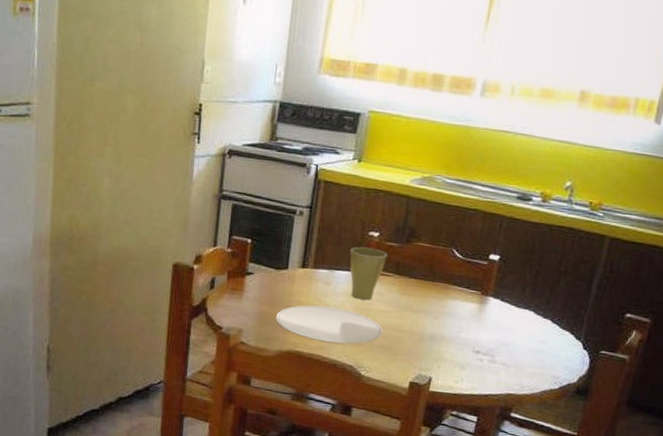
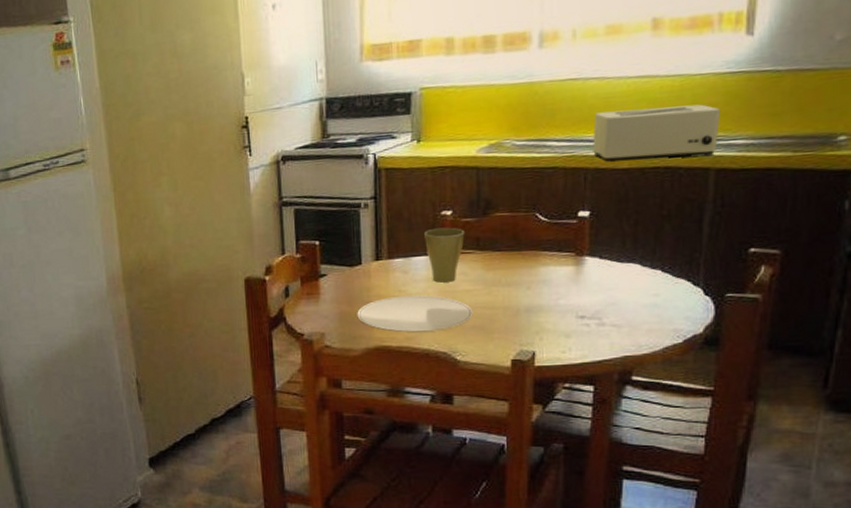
toaster: none [511,167,624,225] -> present [593,104,721,163]

